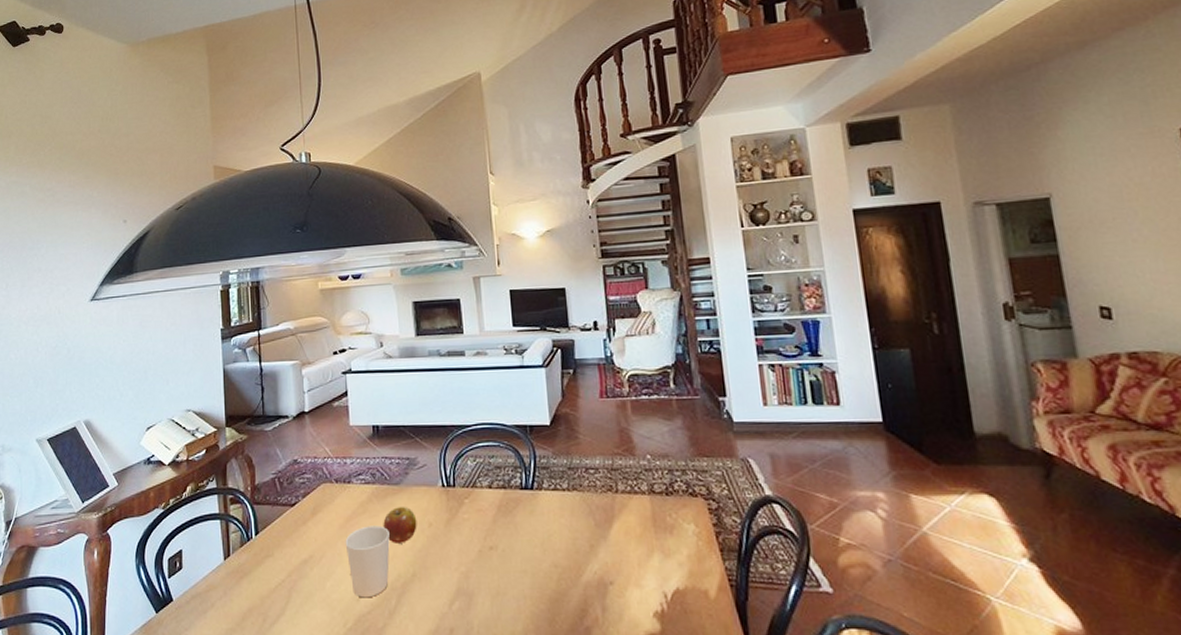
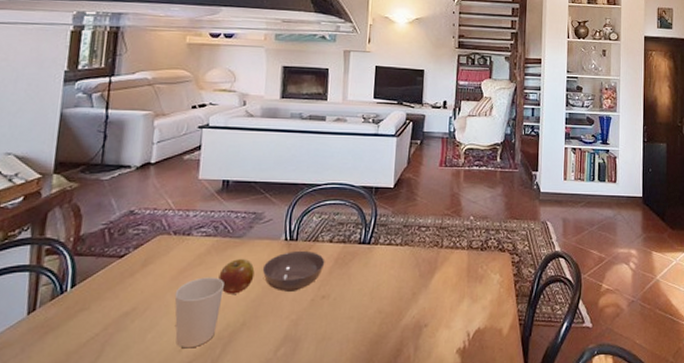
bowl: none [424,497,488,541] -> present [262,250,325,292]

